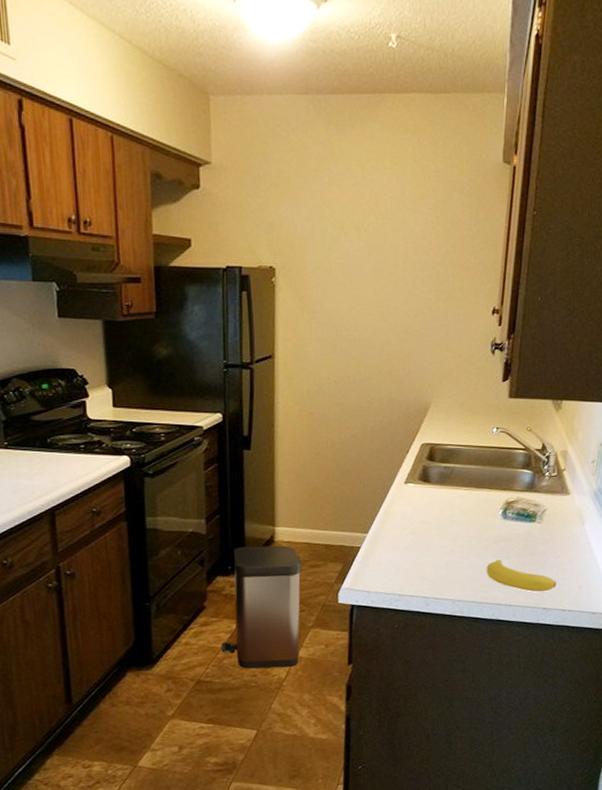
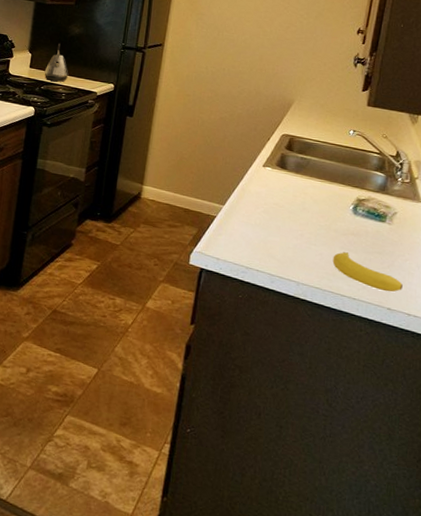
kettle: none [132,369,164,421] -> present [44,42,69,82]
pedal bin: present [221,545,302,669] -> none [79,197,162,315]

